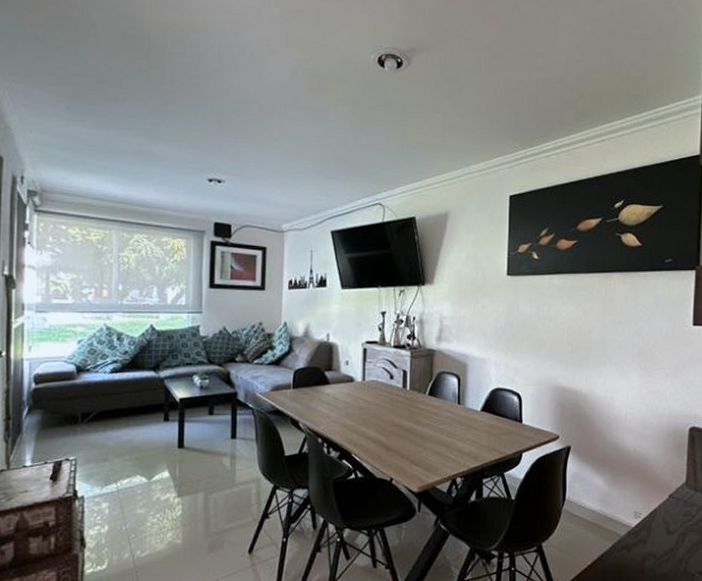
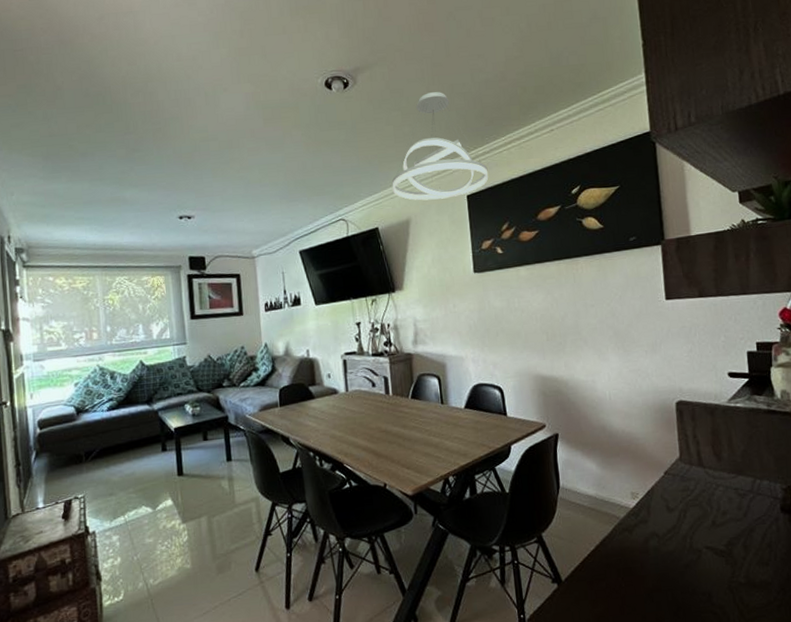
pendant light: none [434,85,534,196] -> present [392,92,489,201]

